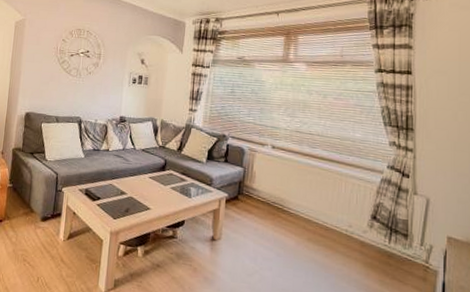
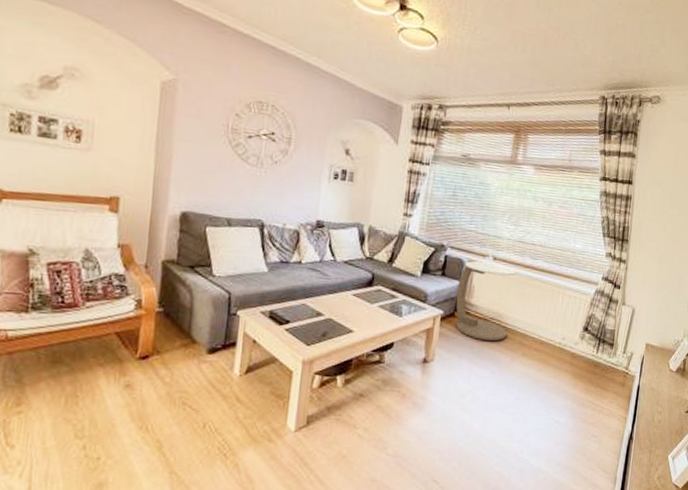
side table: none [239,149,296,225] -> present [455,261,517,342]

